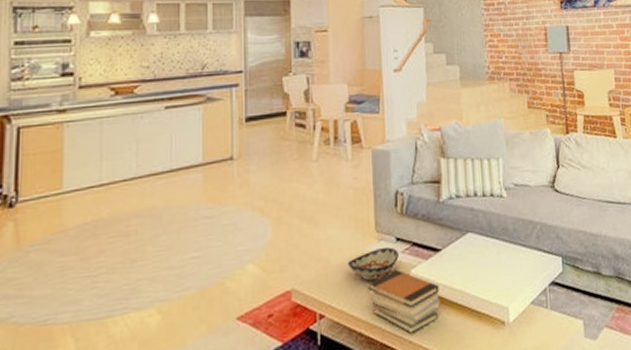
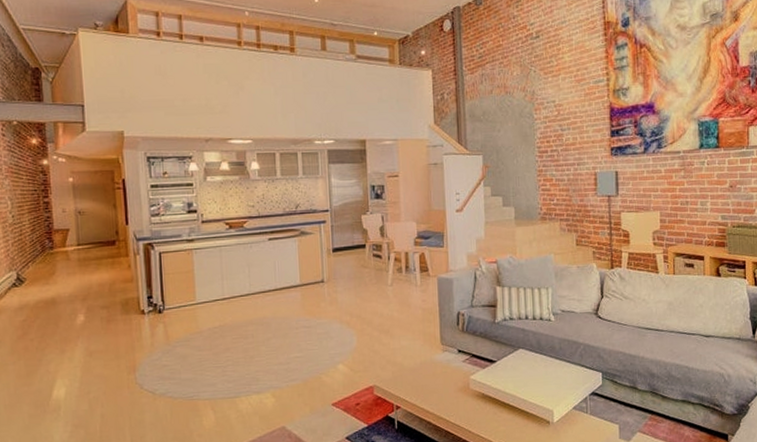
decorative bowl: present [348,247,399,281] -> none [418,357,460,383]
book stack: present [367,269,440,334] -> none [434,374,495,425]

